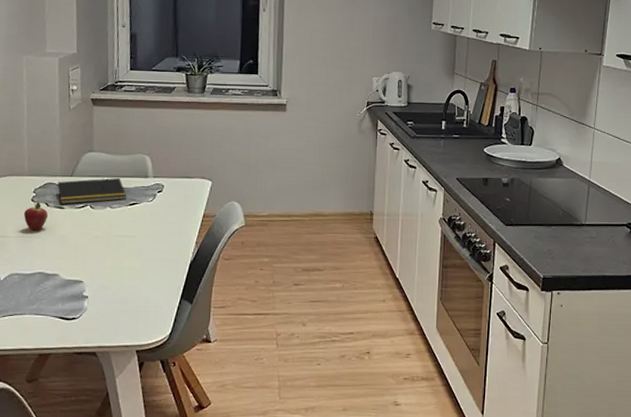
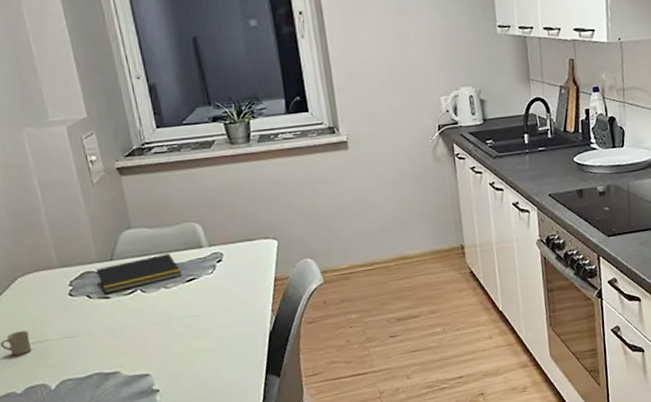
fruit: present [24,201,48,230] -> none [63,294,93,329]

